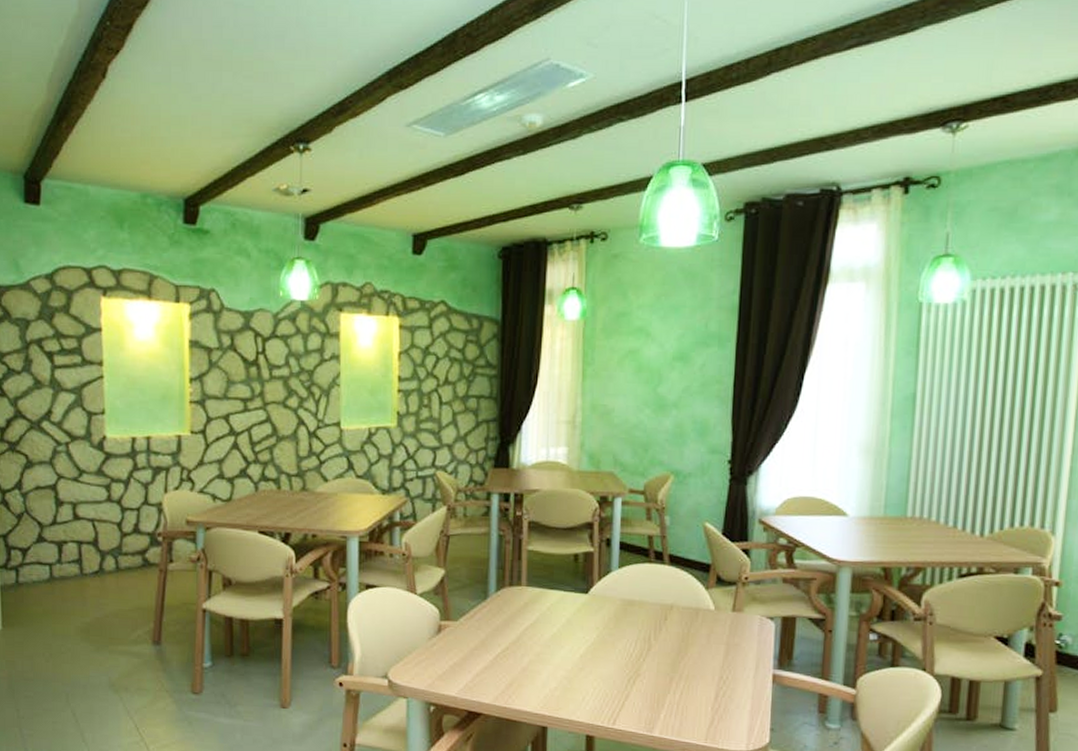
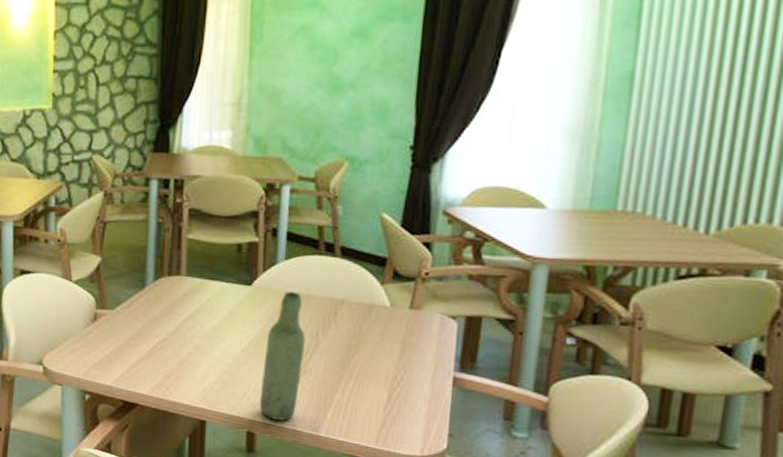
bottle: none [597,598,639,723] -> present [259,291,306,421]

